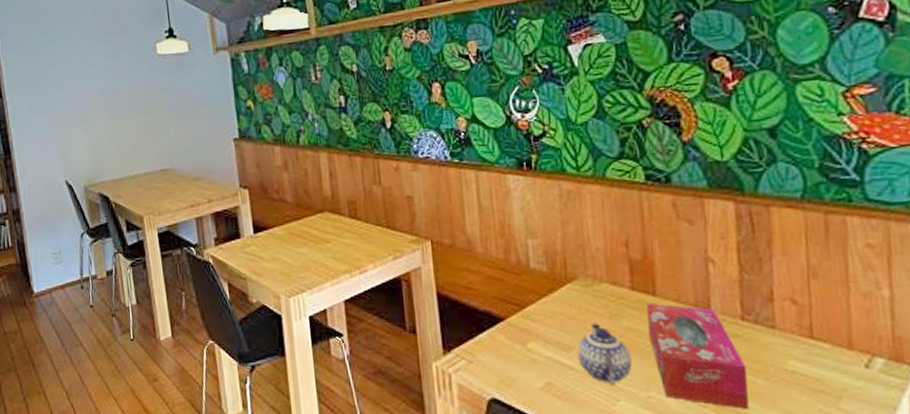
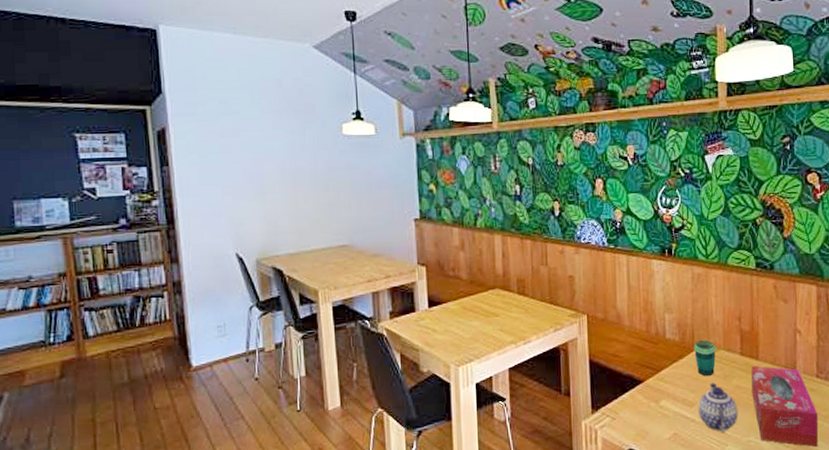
cup: none [567,270,598,315] -> present [694,339,716,377]

